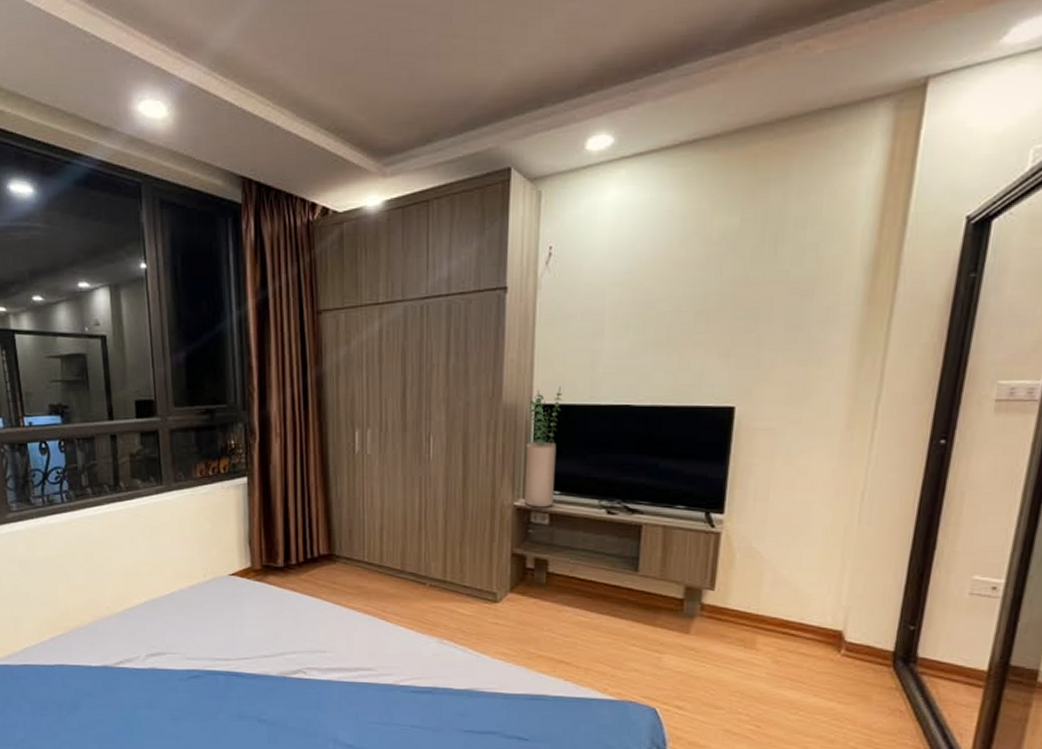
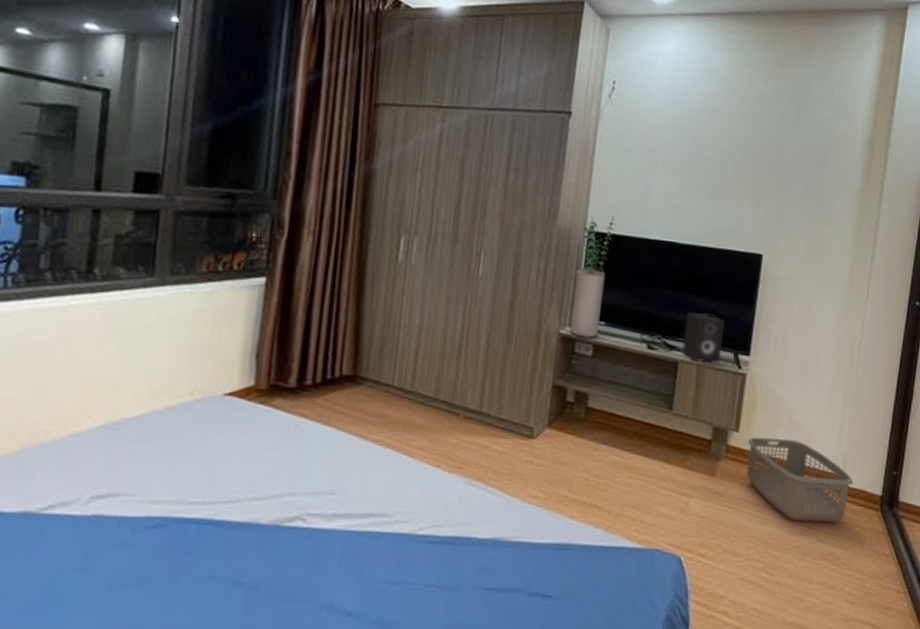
speaker: none [645,475,693,523] -> present [682,312,726,363]
clothes hamper: none [724,594,858,679] -> present [746,436,854,523]

